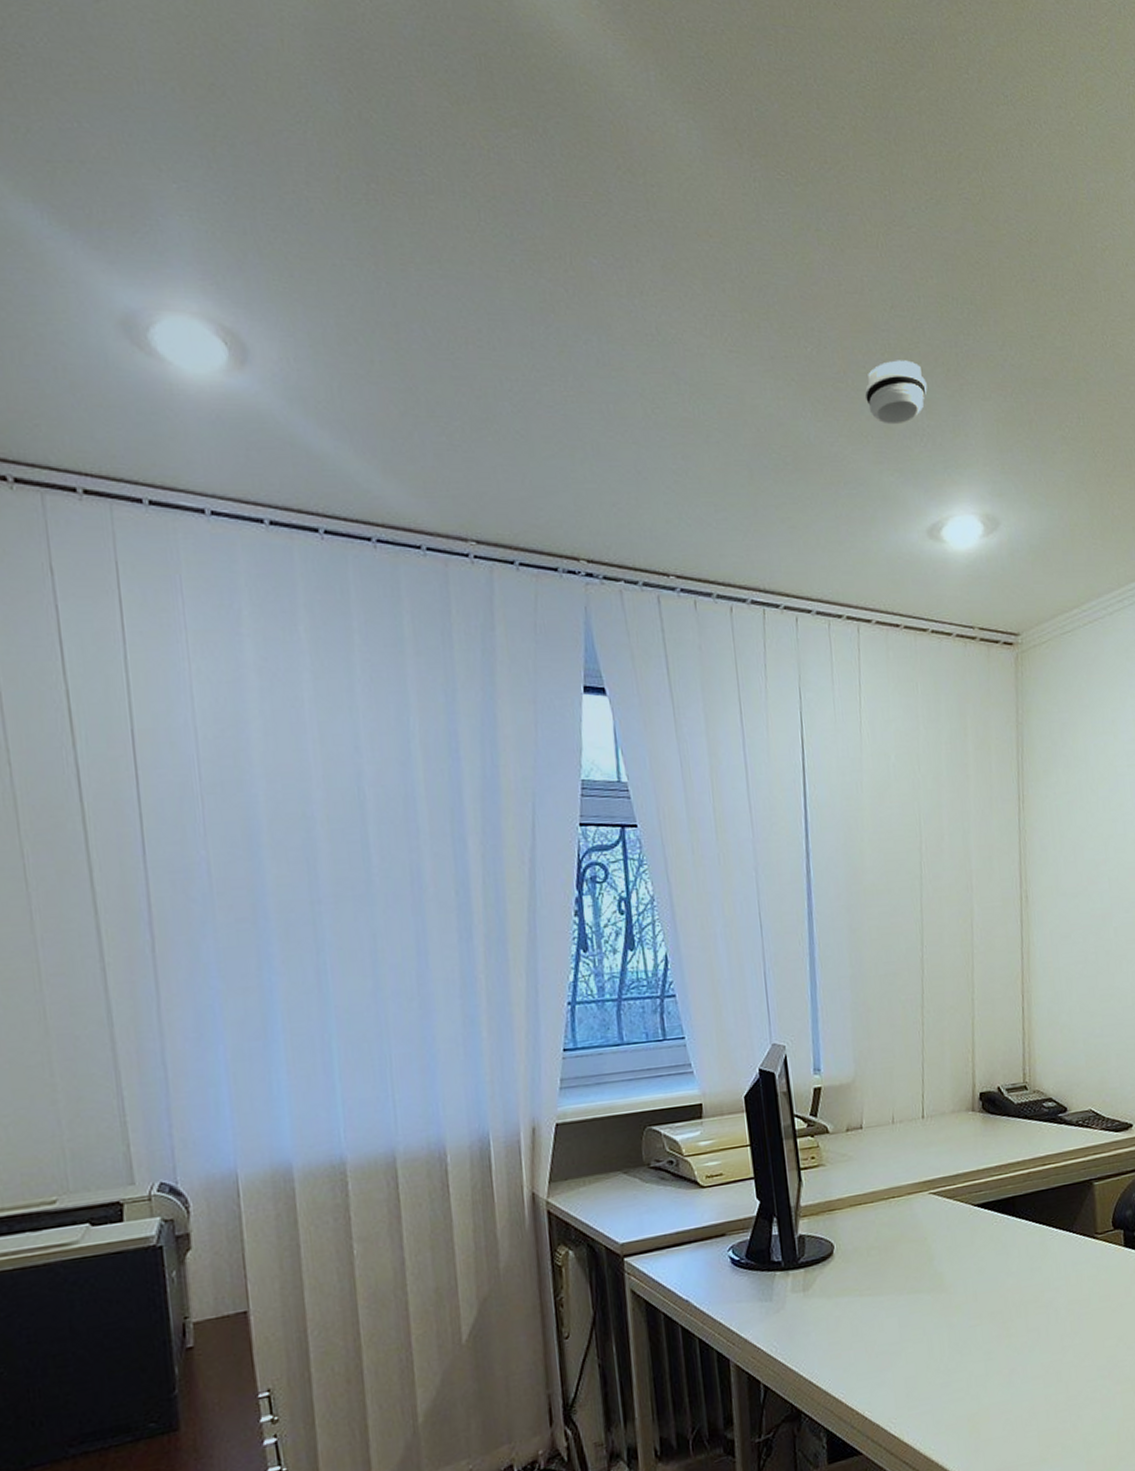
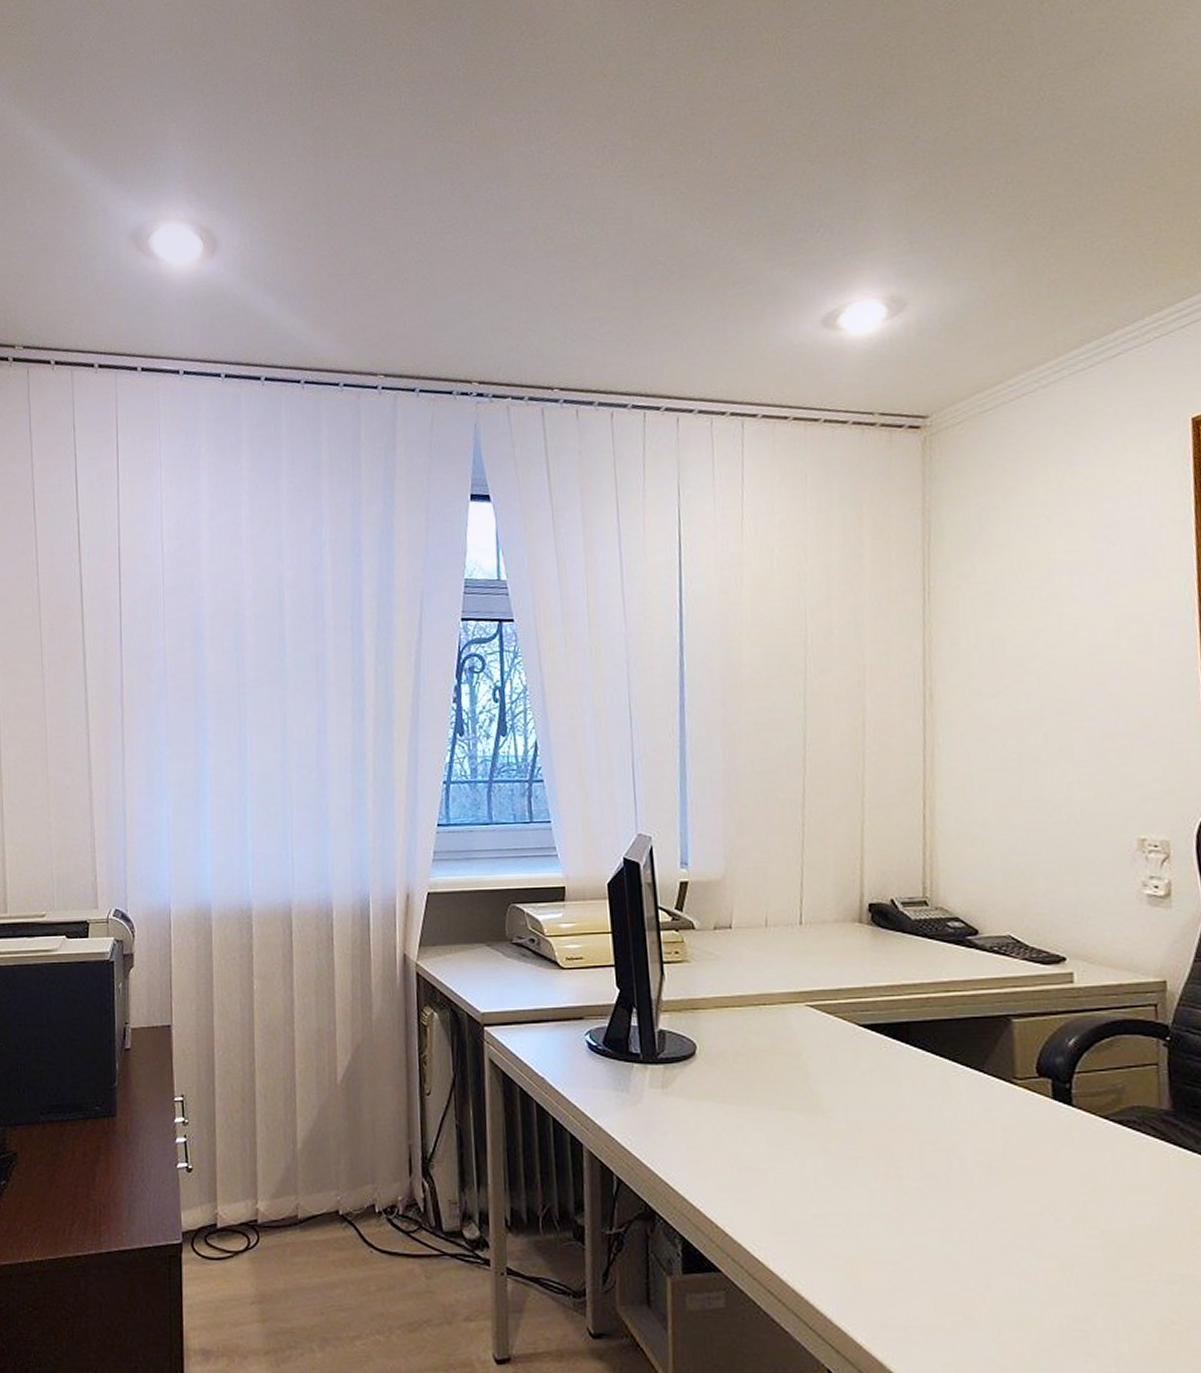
smoke detector: present [865,360,928,425] -> none [757,155,826,221]

